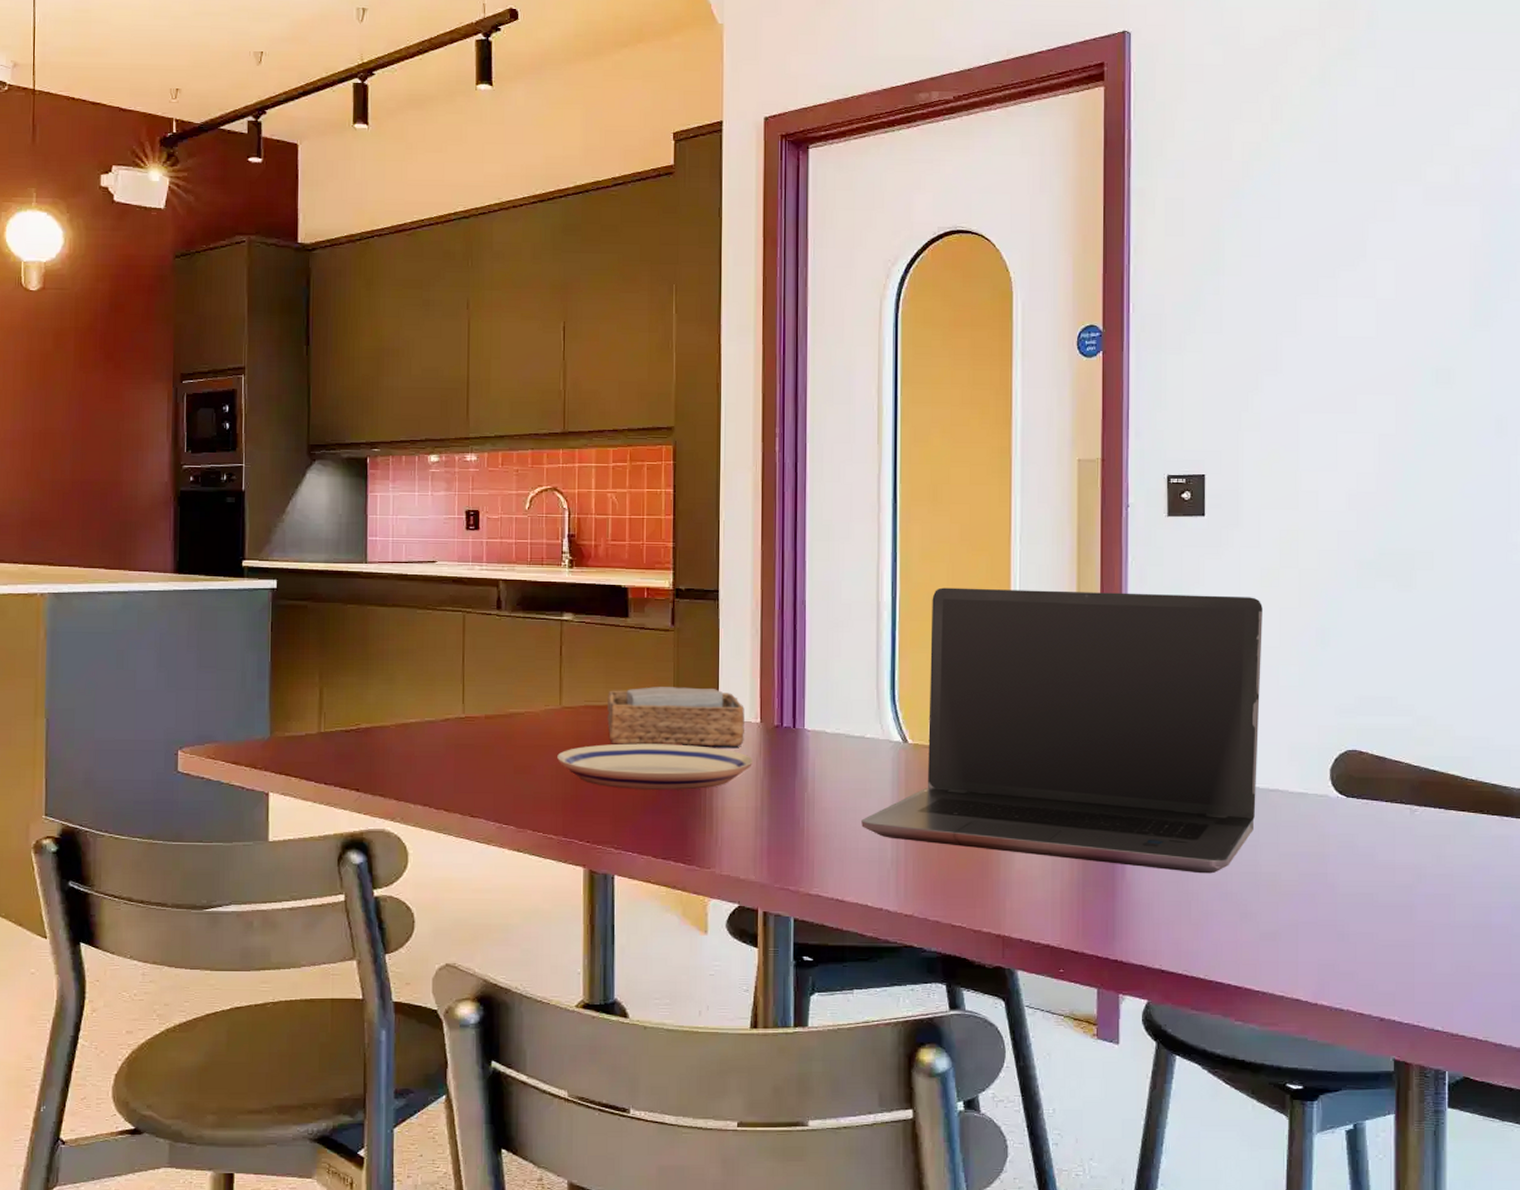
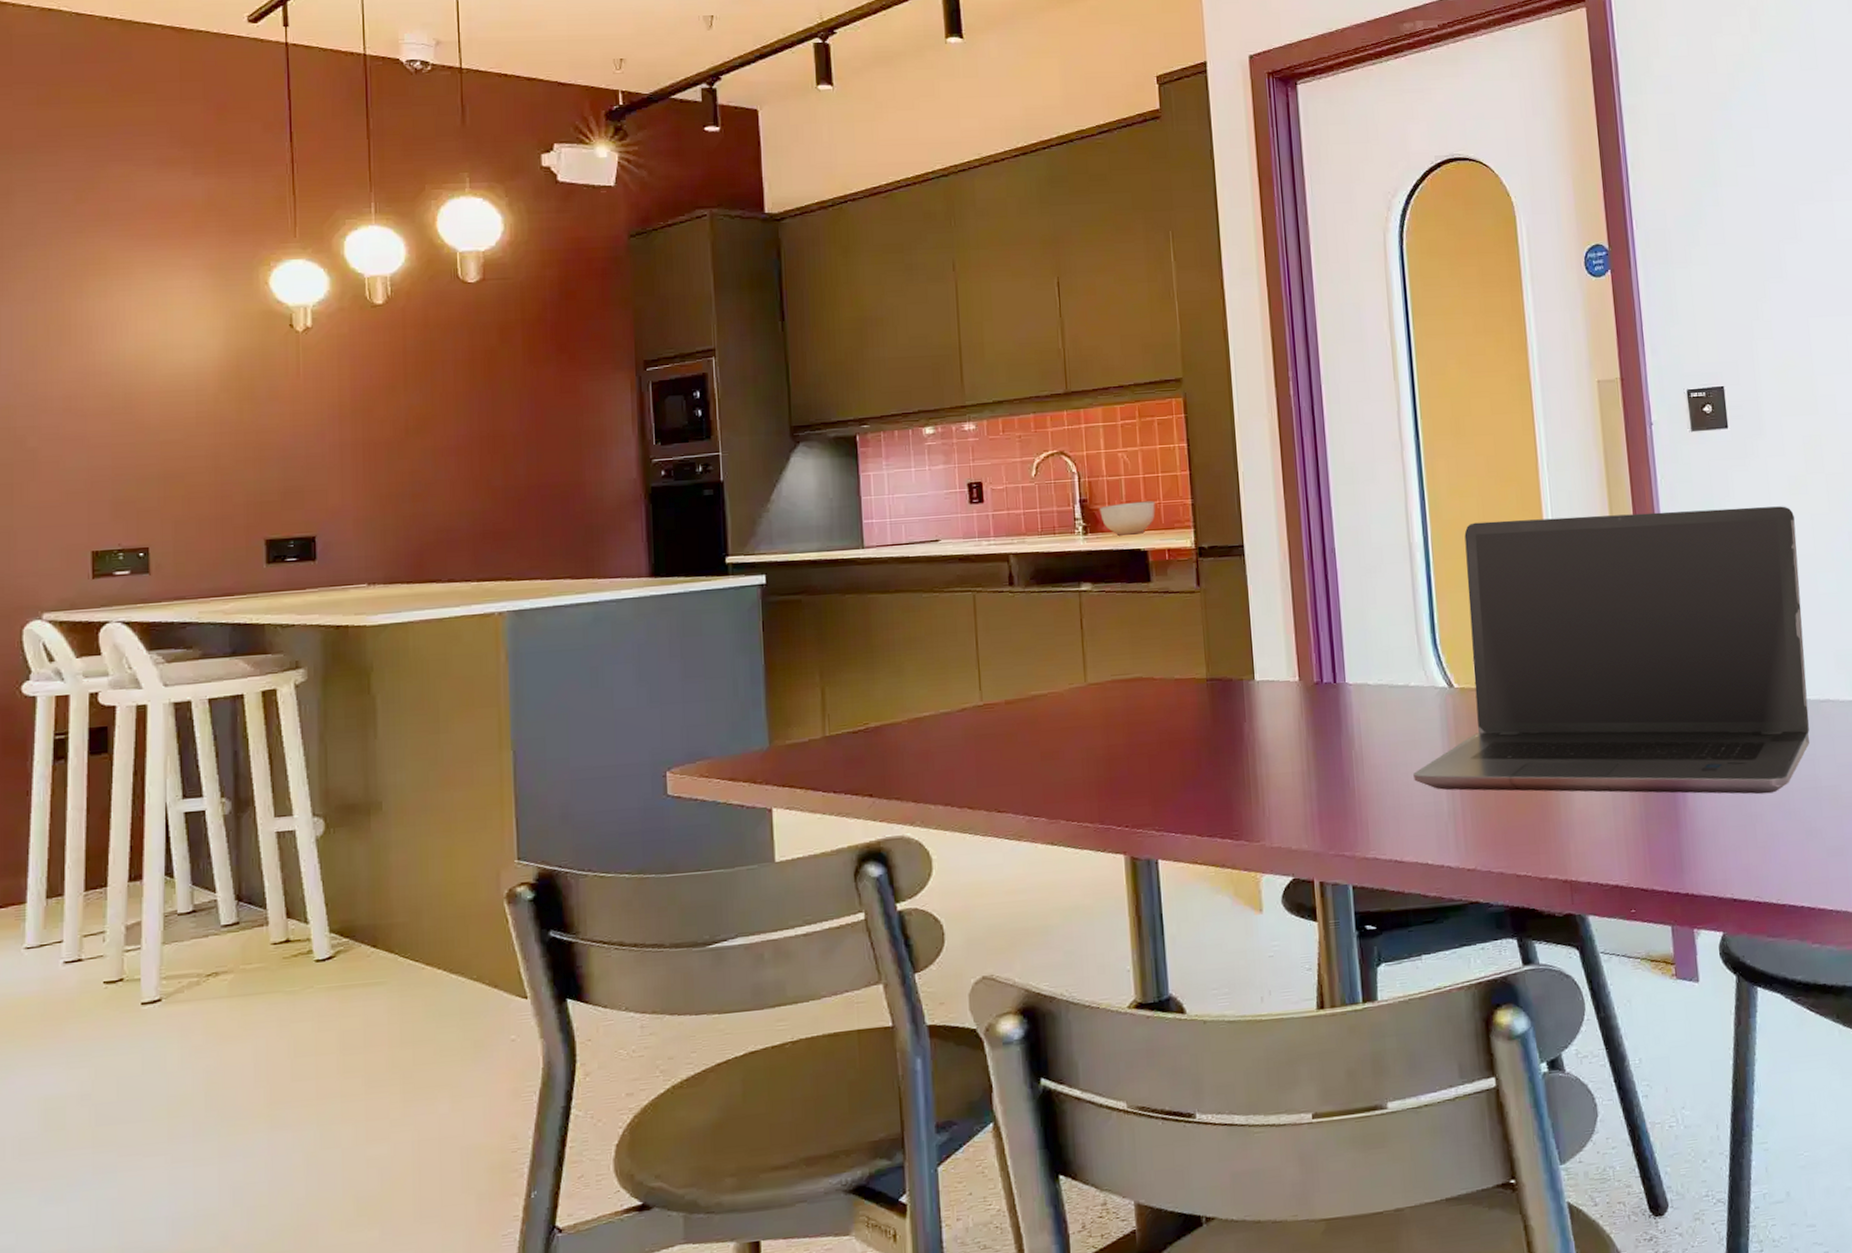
plate: present [557,743,754,790] -> none [1086,711,1296,766]
bowl: none [585,540,639,571] -> present [1099,500,1156,536]
napkin holder: present [607,687,744,747] -> none [1135,649,1284,719]

